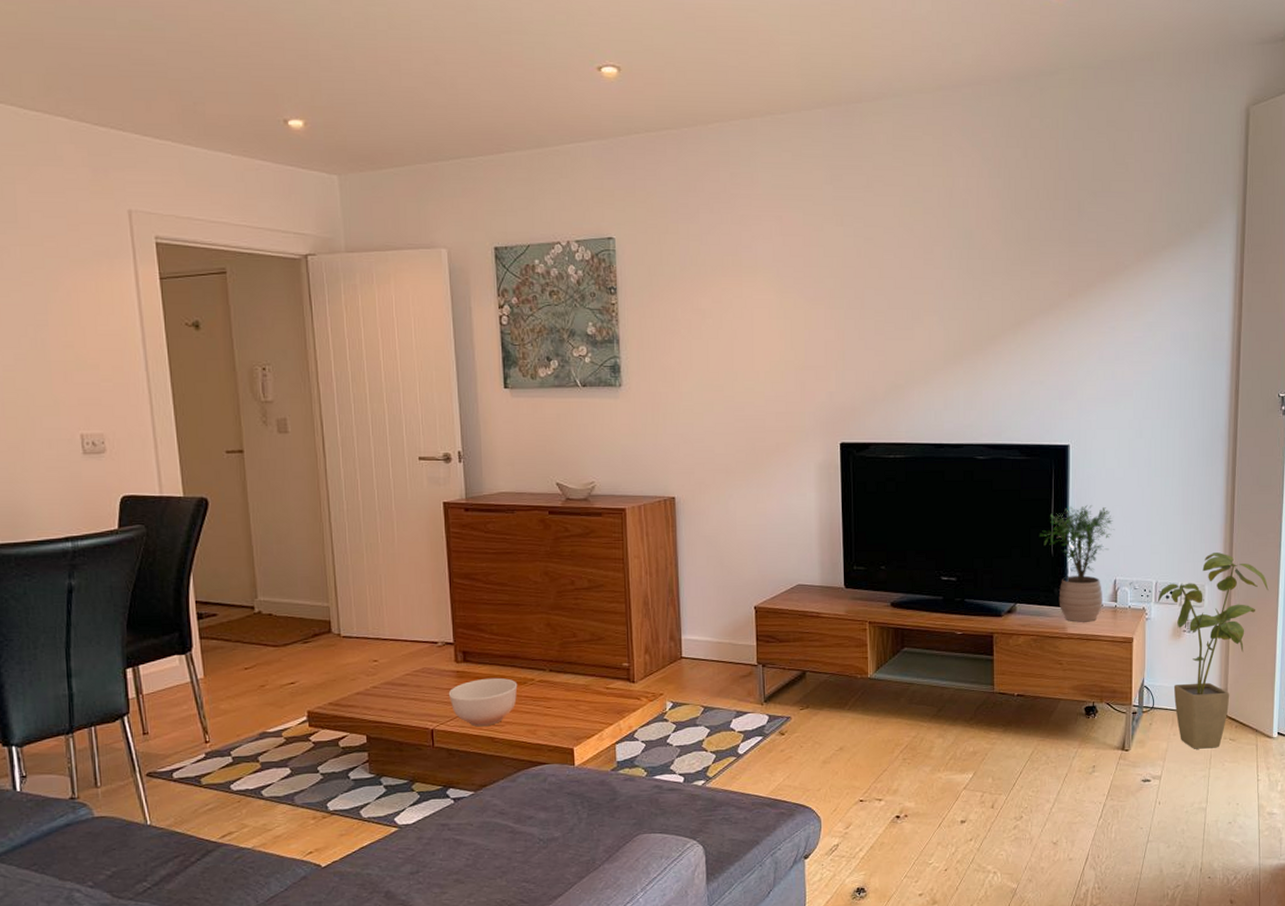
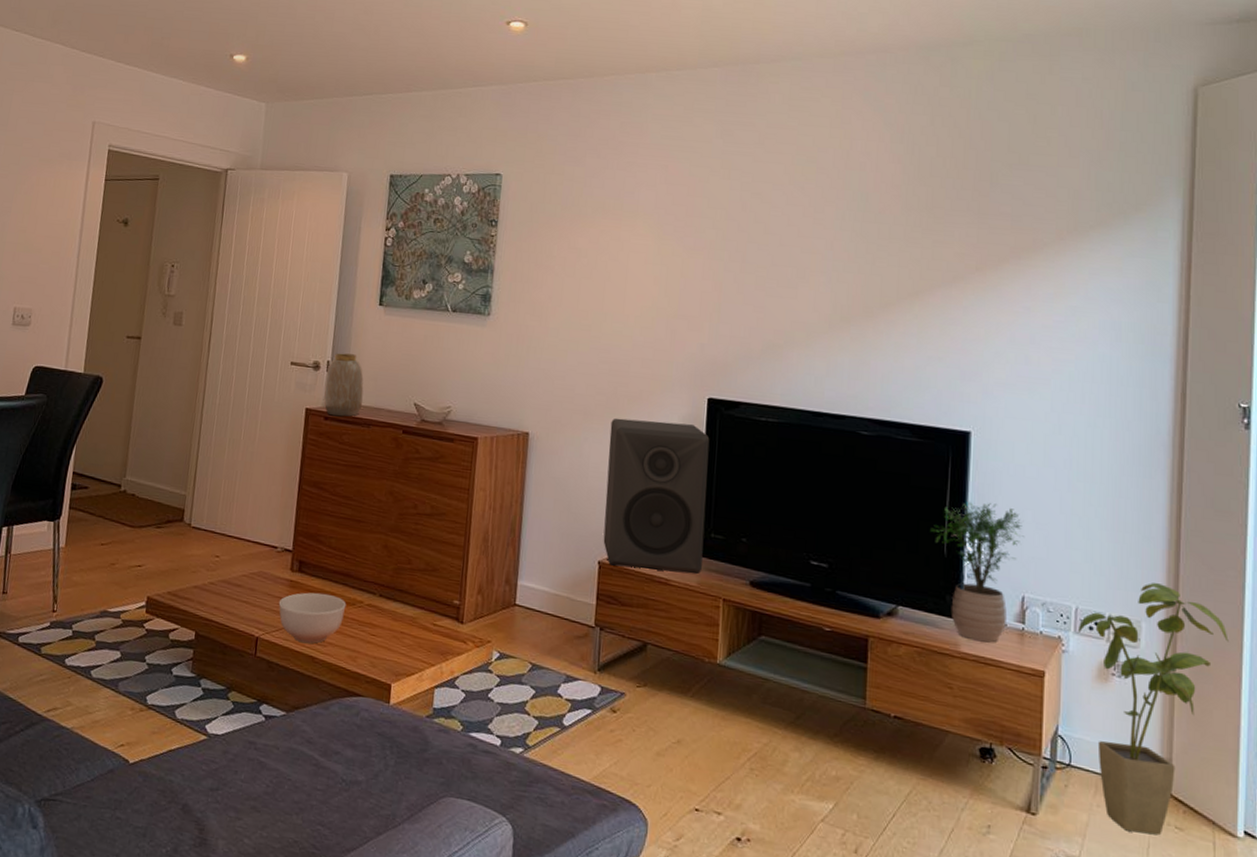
vase: none [459,441,503,506] -> present [323,353,364,417]
speaker: none [752,470,848,608] -> present [603,418,710,574]

